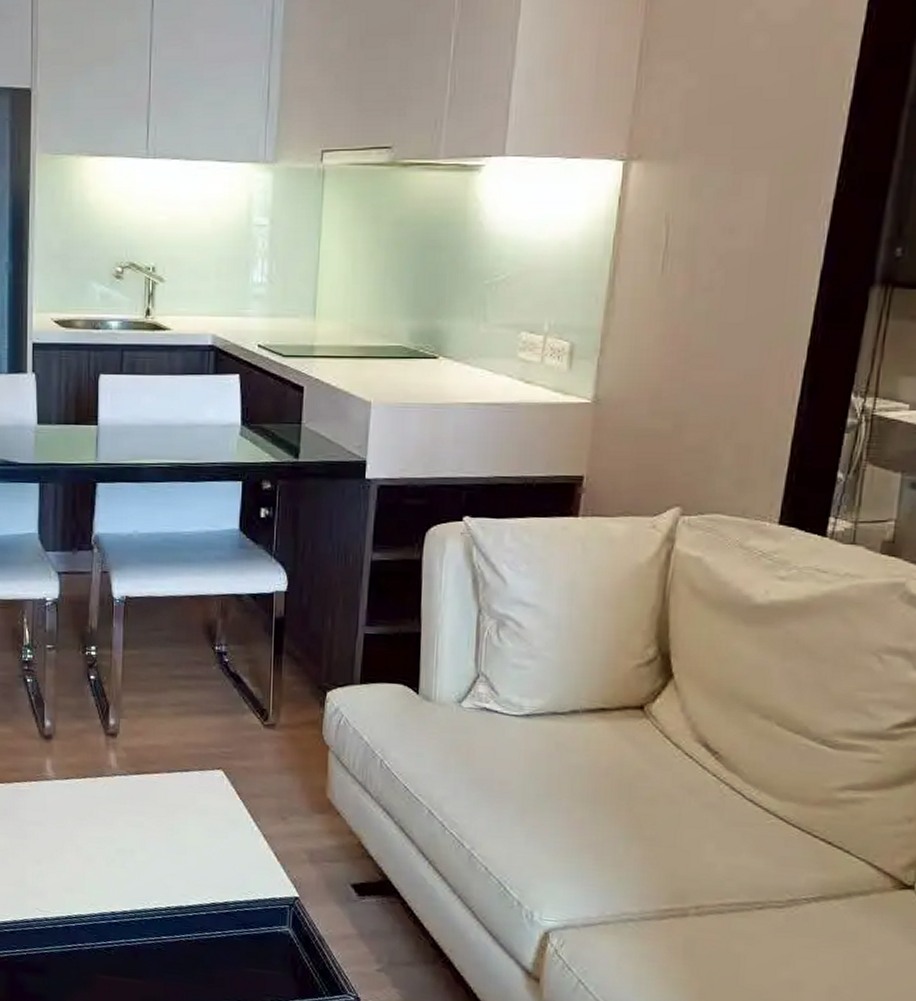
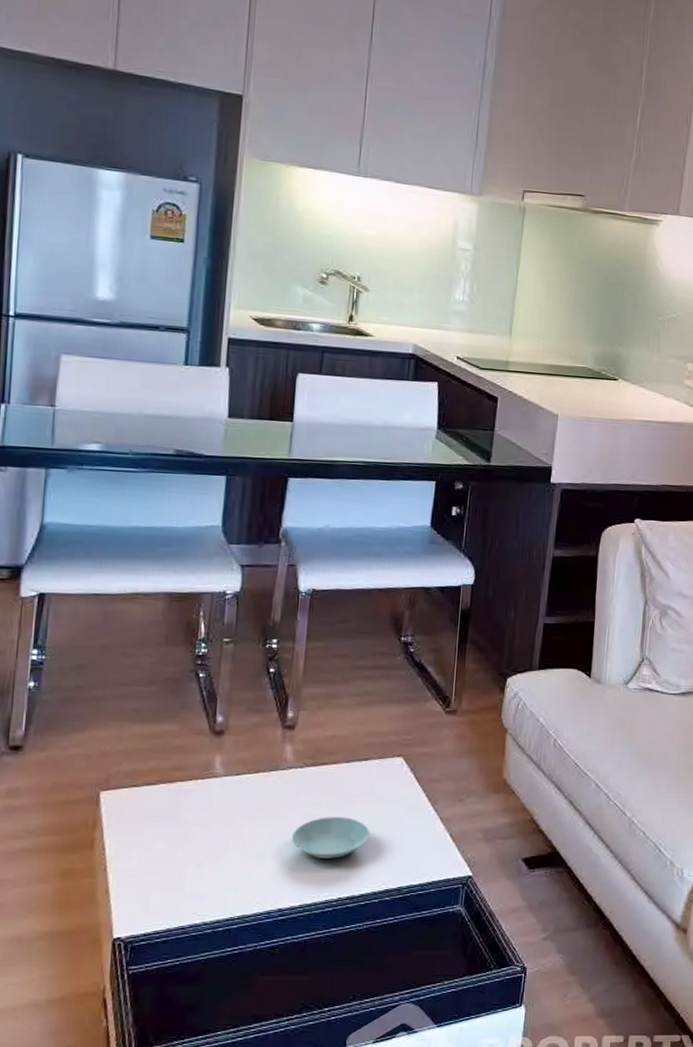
saucer: none [120,825,194,868] -> present [292,817,370,859]

